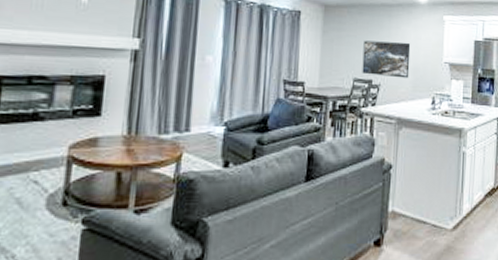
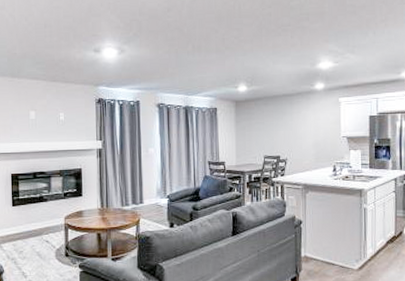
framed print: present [362,40,411,79] -> none [270,123,312,153]

